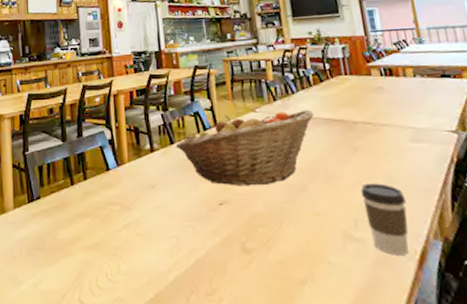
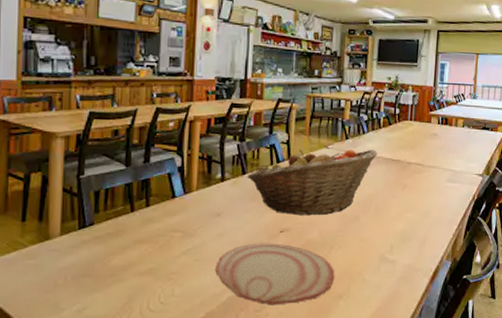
plate: none [157,217,292,289] -> present [215,243,335,306]
coffee cup: present [360,183,409,255] -> none [400,215,433,273]

